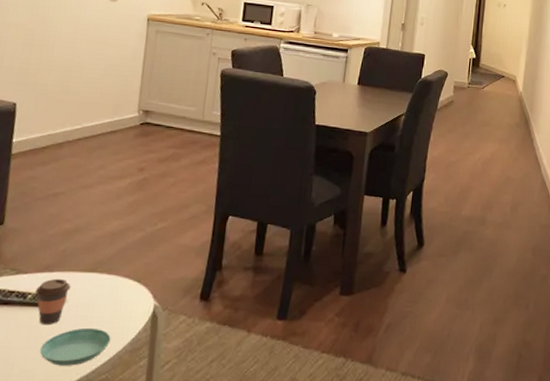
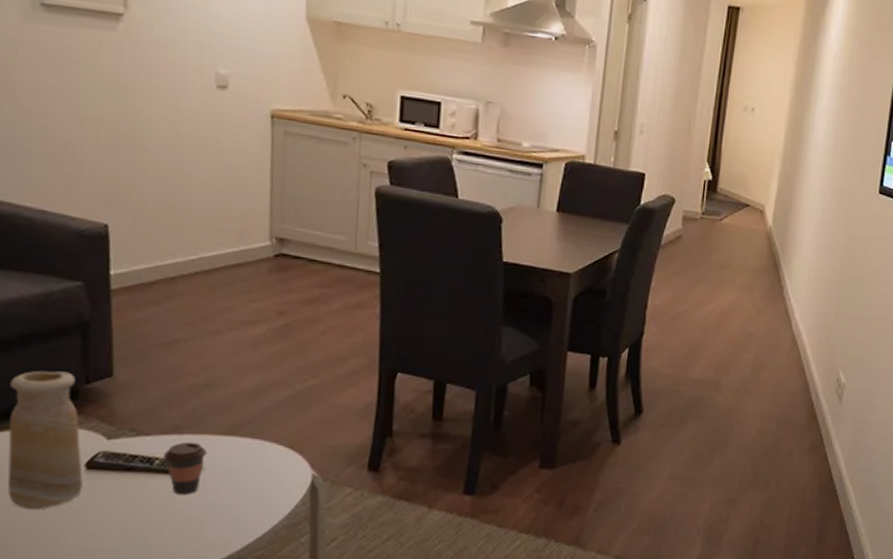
saucer: present [39,327,111,366] -> none [177,499,263,541]

